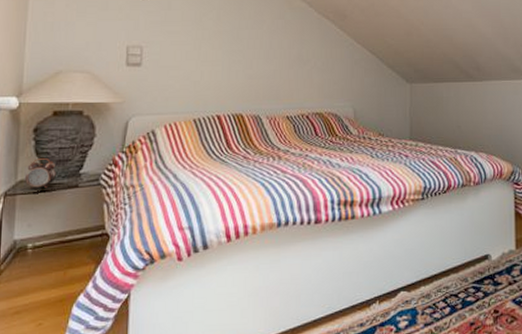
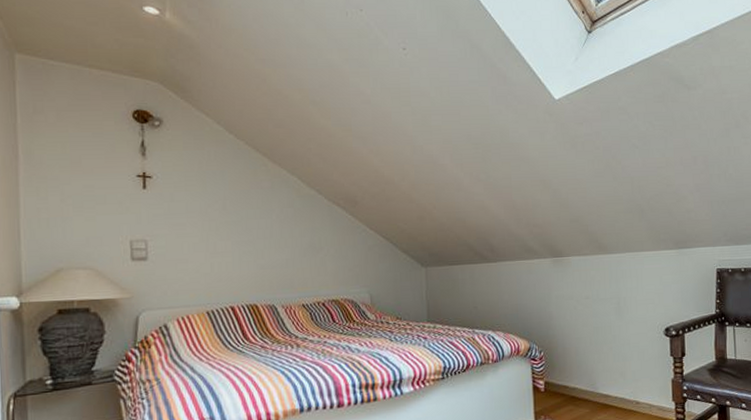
alarm clock: present [25,158,56,189] -> none [34,357,67,389]

